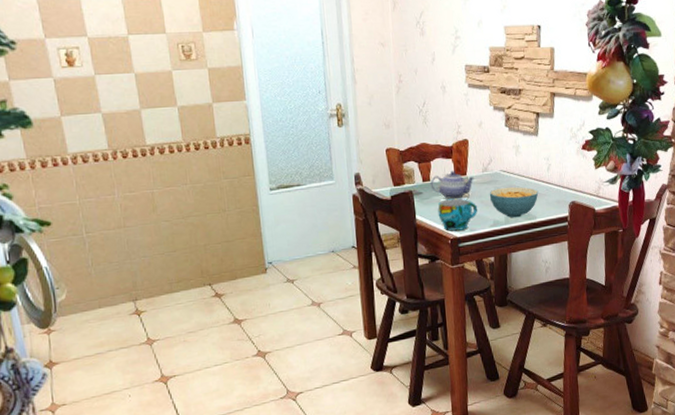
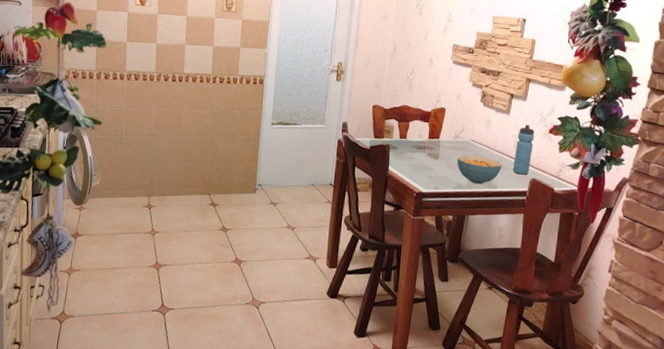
teapot: present [430,171,474,200] -> none [406,133,446,159]
cup: present [438,198,478,231] -> none [408,157,445,187]
water bottle: none [549,144,568,200] -> present [512,124,534,175]

